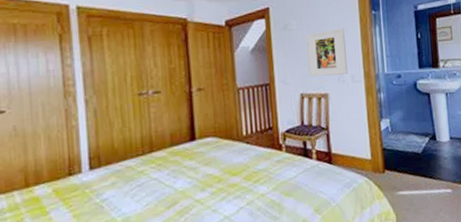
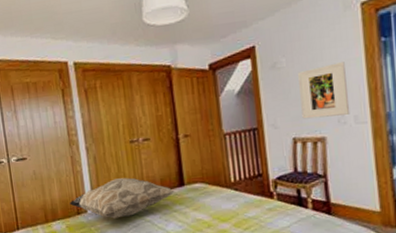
decorative pillow: none [59,132,185,179] -> present [69,177,175,219]

